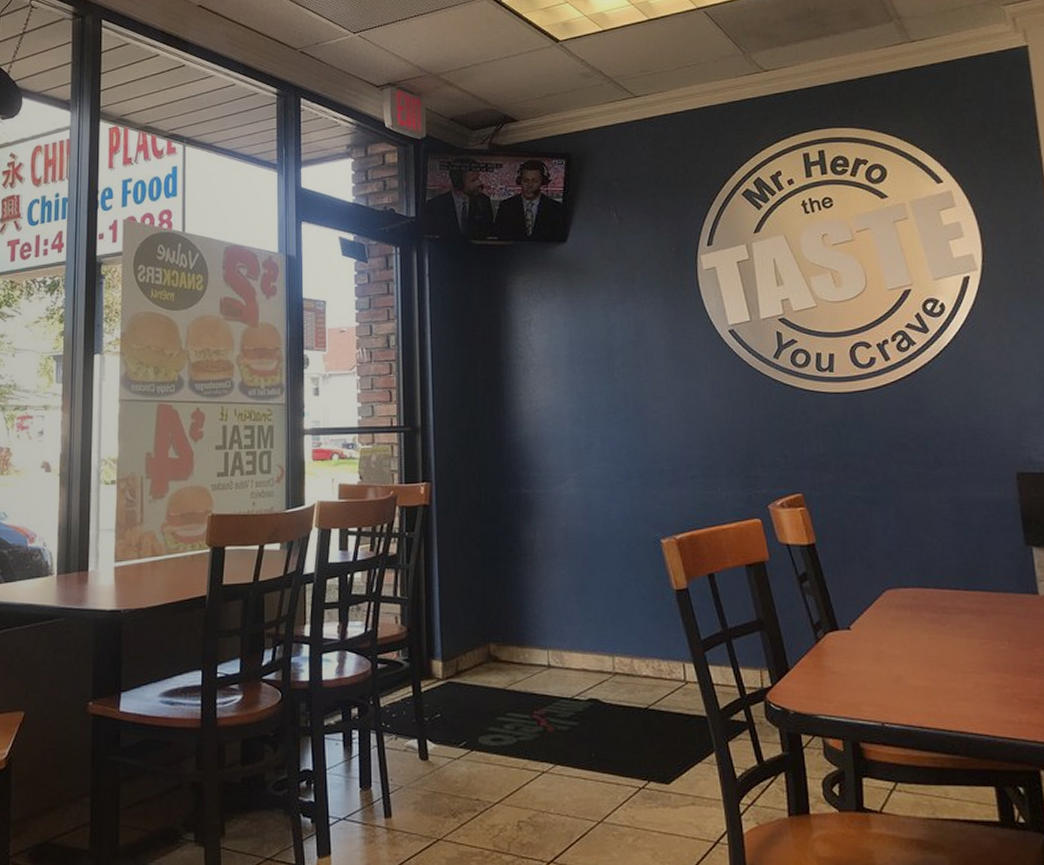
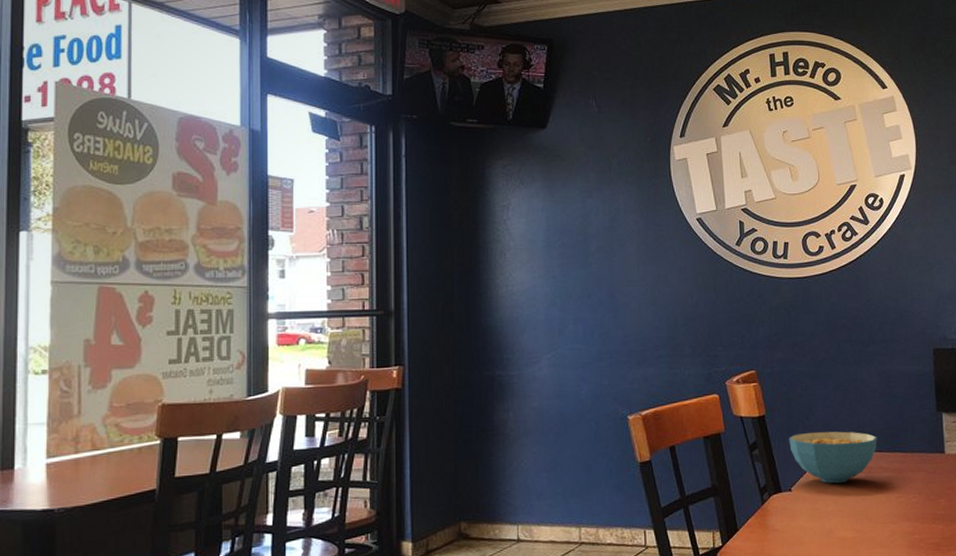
cereal bowl: none [845,563,952,624] -> present [789,431,877,484]

